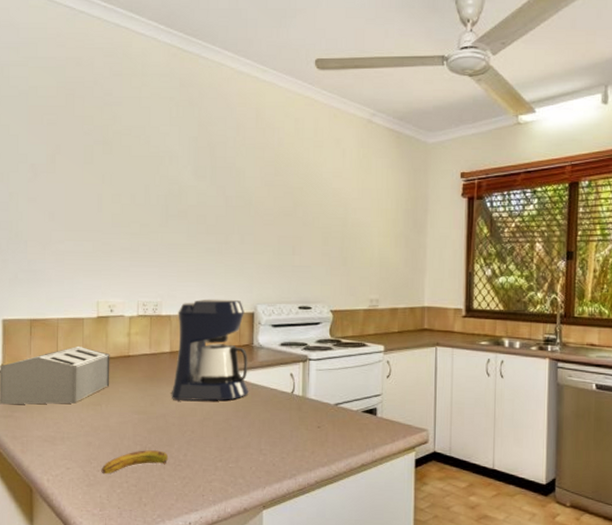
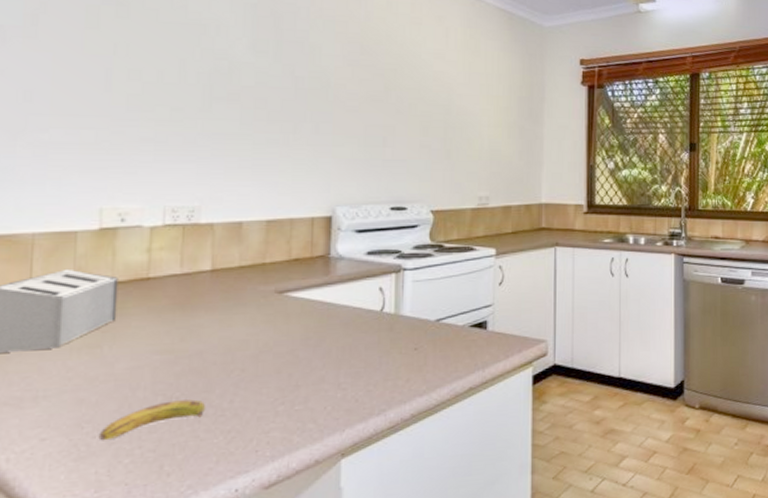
coffee maker: present [171,299,249,401] -> none [211,201,324,331]

